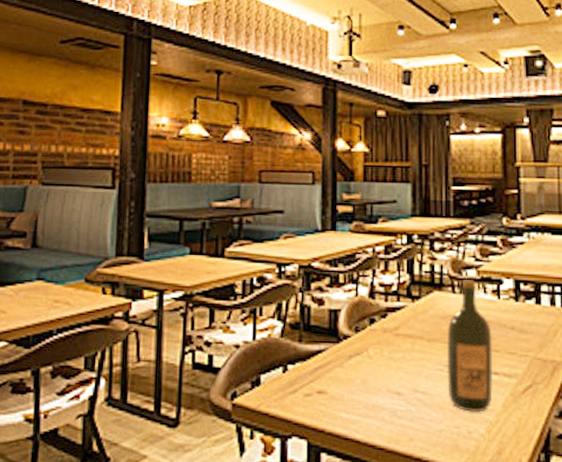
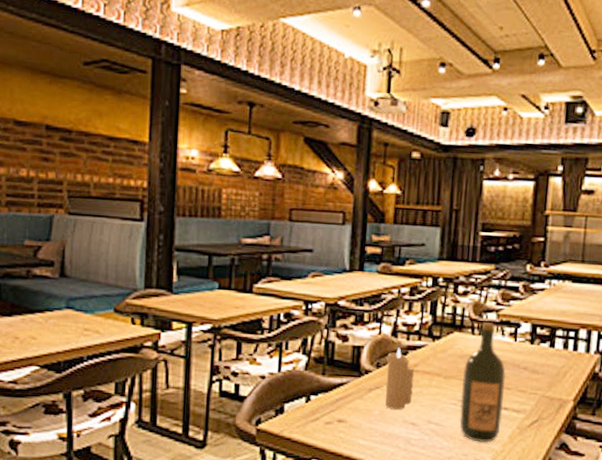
candle: none [366,309,396,378] -> present [385,347,415,410]

